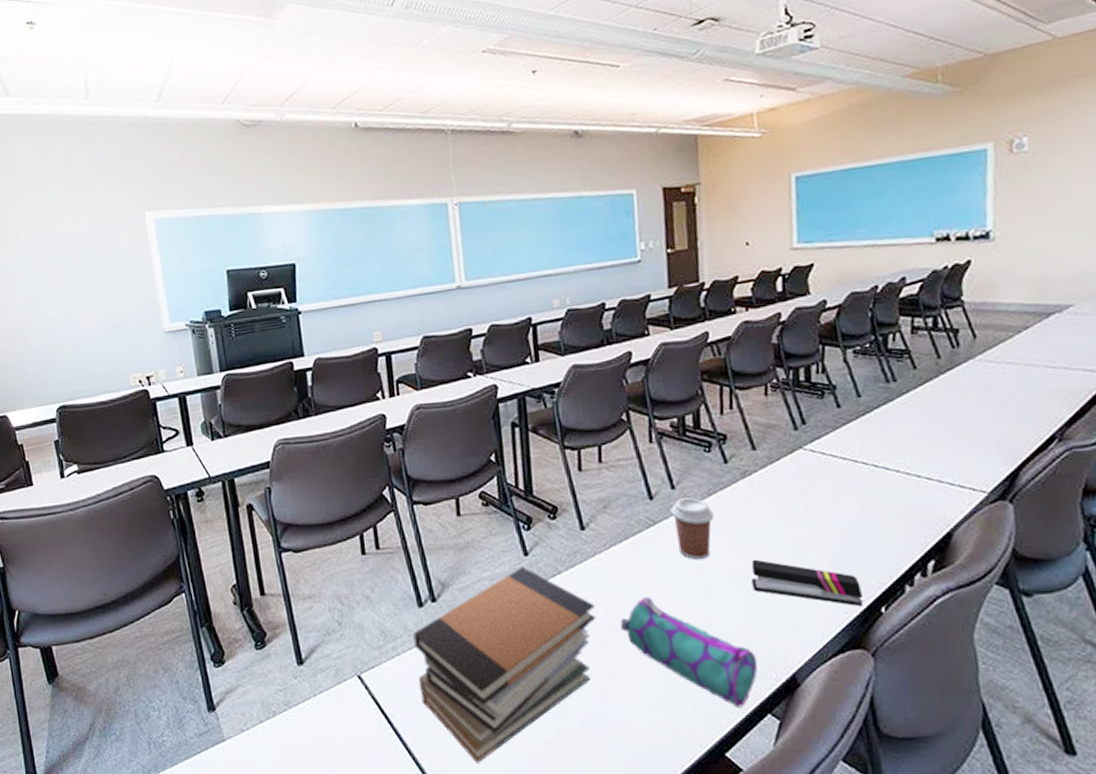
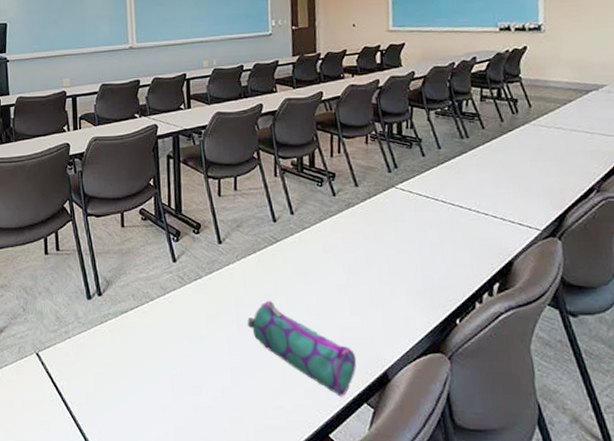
book stack: present [413,566,597,763] -> none [82,271,229,432]
coffee cup: present [670,497,714,560] -> none [290,222,324,273]
stapler: present [751,559,864,606] -> none [353,274,442,317]

